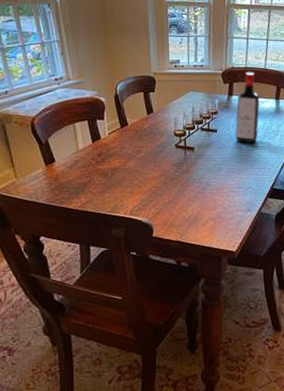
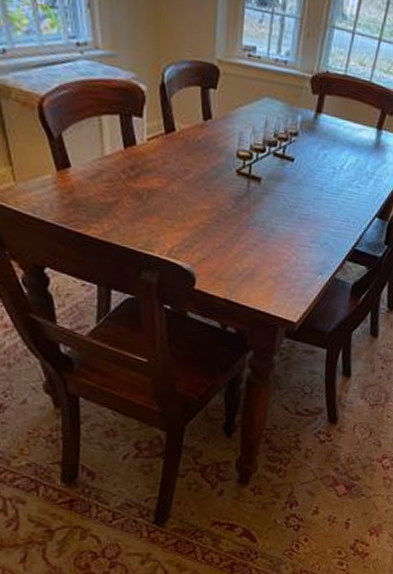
liquor bottle: present [235,71,260,144] -> none [317,81,357,186]

